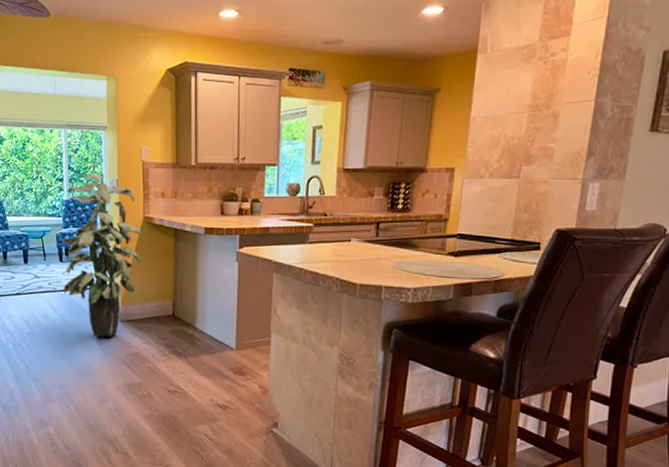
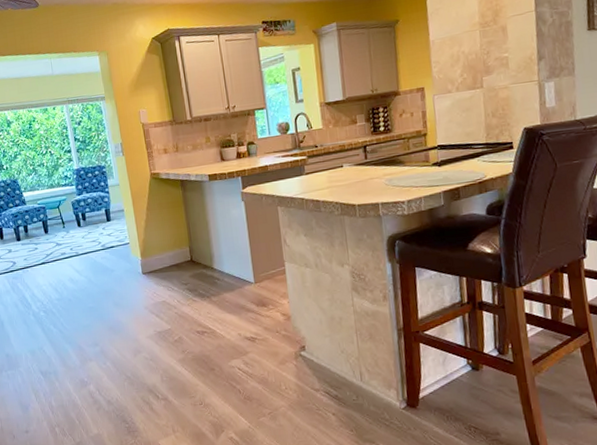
indoor plant: present [61,174,142,337] -> none [76,141,154,292]

